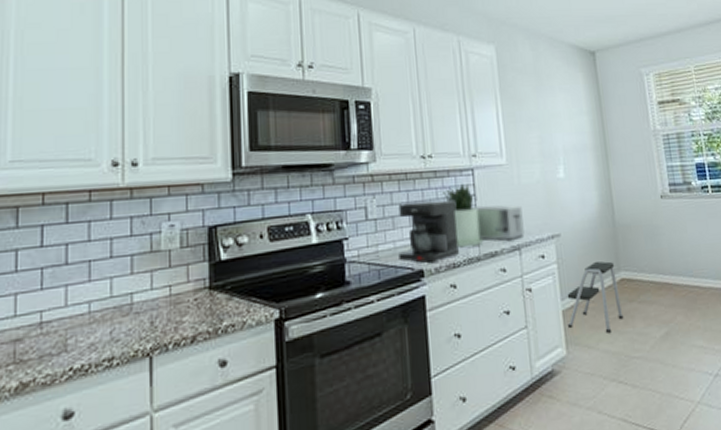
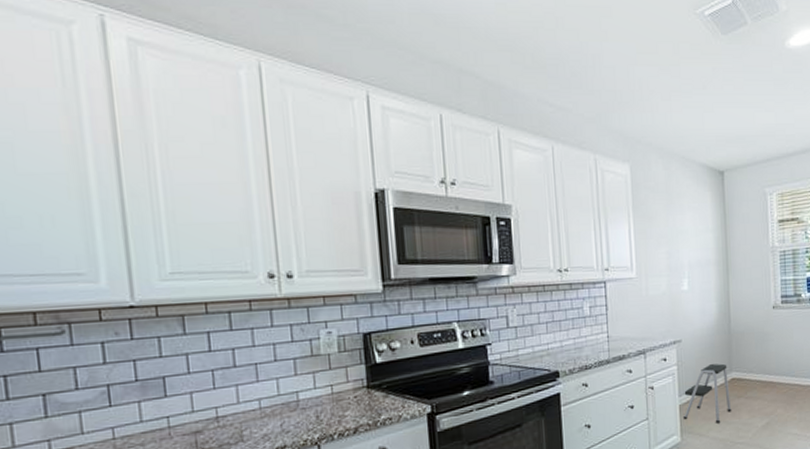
coffee maker: present [398,200,460,263] -> none [537,309,592,365]
planter: present [441,183,484,248] -> none [576,294,613,352]
toaster: present [470,205,525,242] -> none [602,314,650,347]

